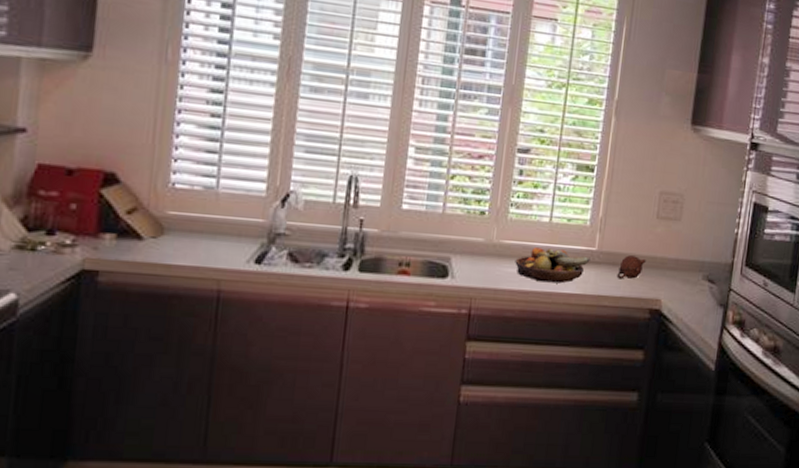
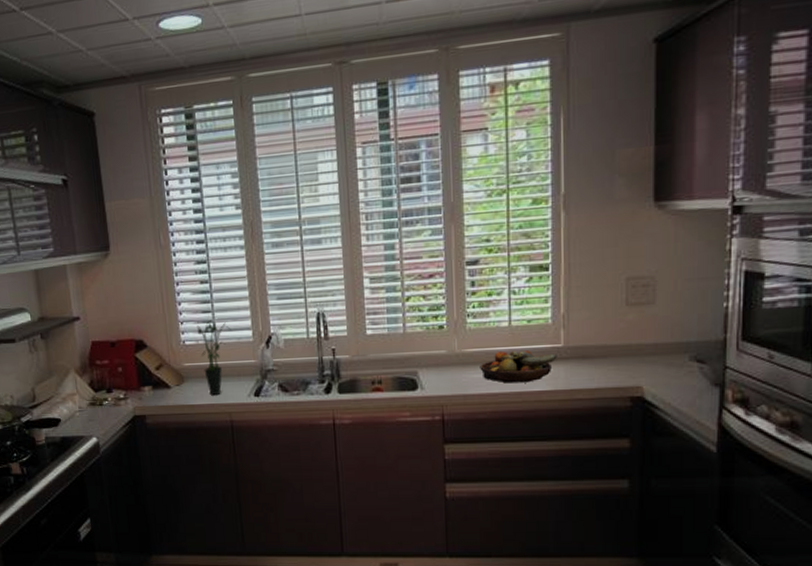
potted plant: none [193,163,241,257] -> present [196,321,231,396]
teapot: present [616,255,646,279] -> none [588,346,620,372]

